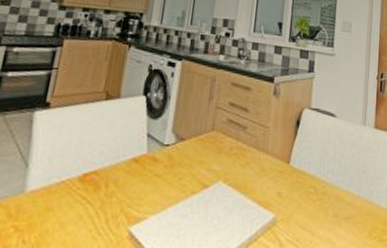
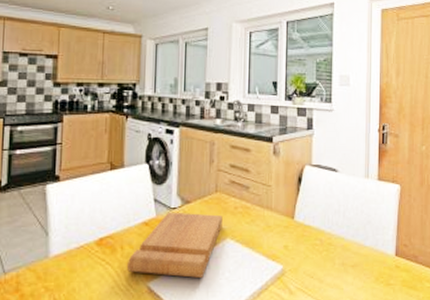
cutting board: none [109,148,217,224] -> present [128,212,223,278]

